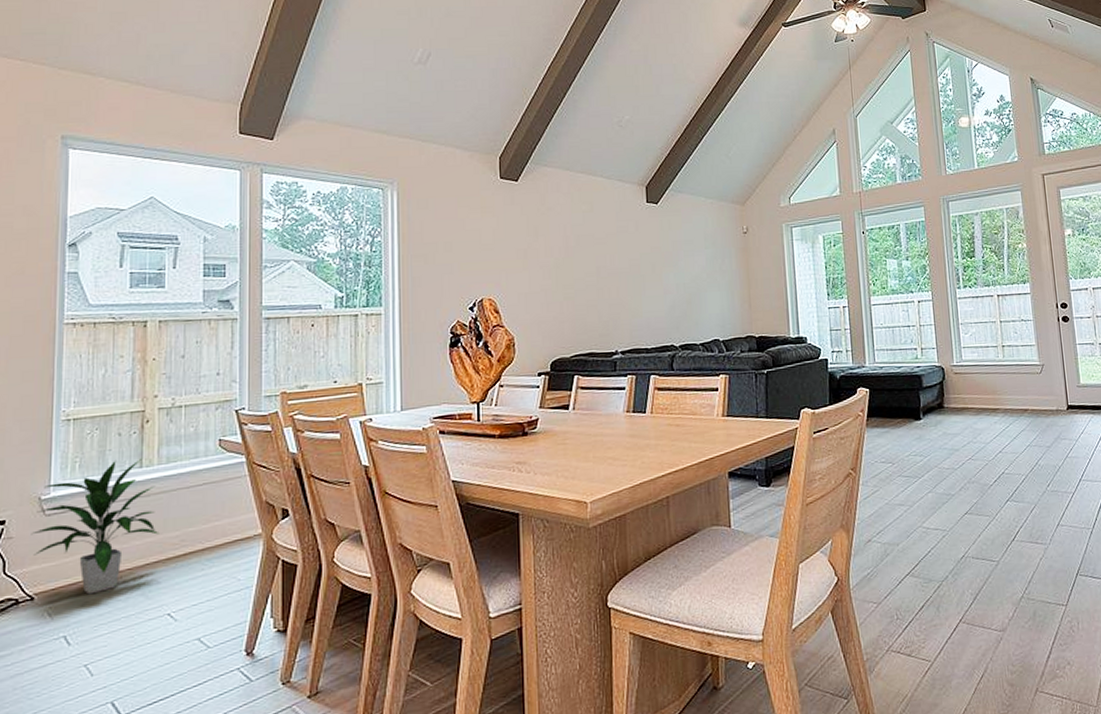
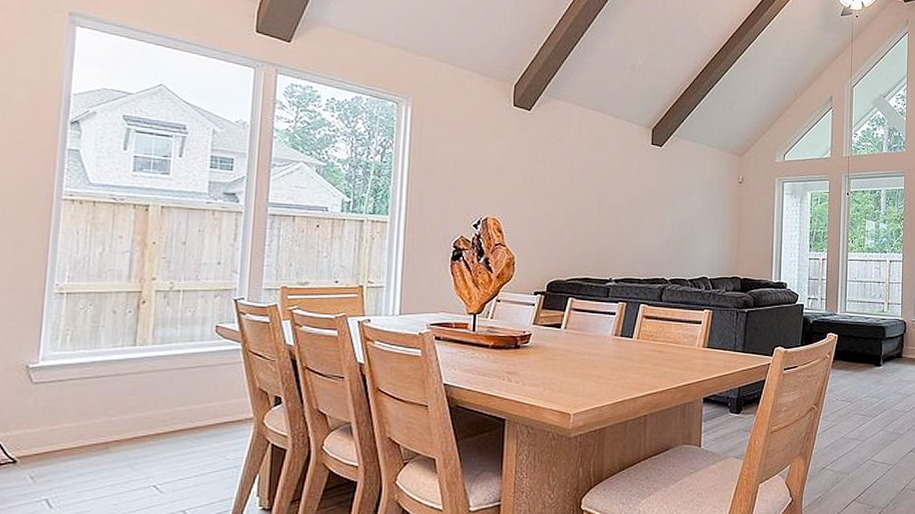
indoor plant: present [31,457,160,595] -> none [16,336,150,462]

